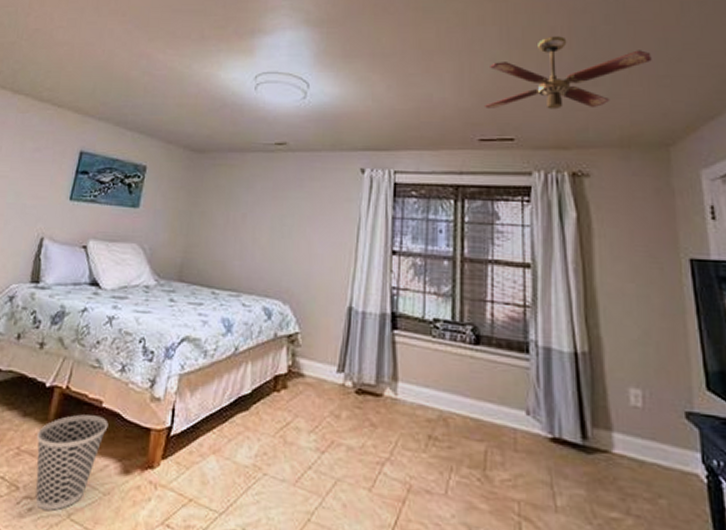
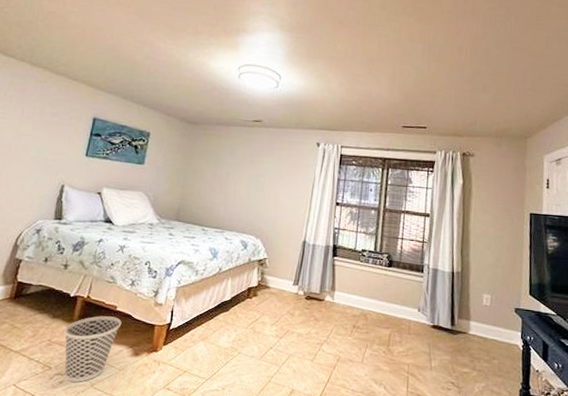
ceiling fan: present [484,36,652,110] -> none [407,54,523,108]

